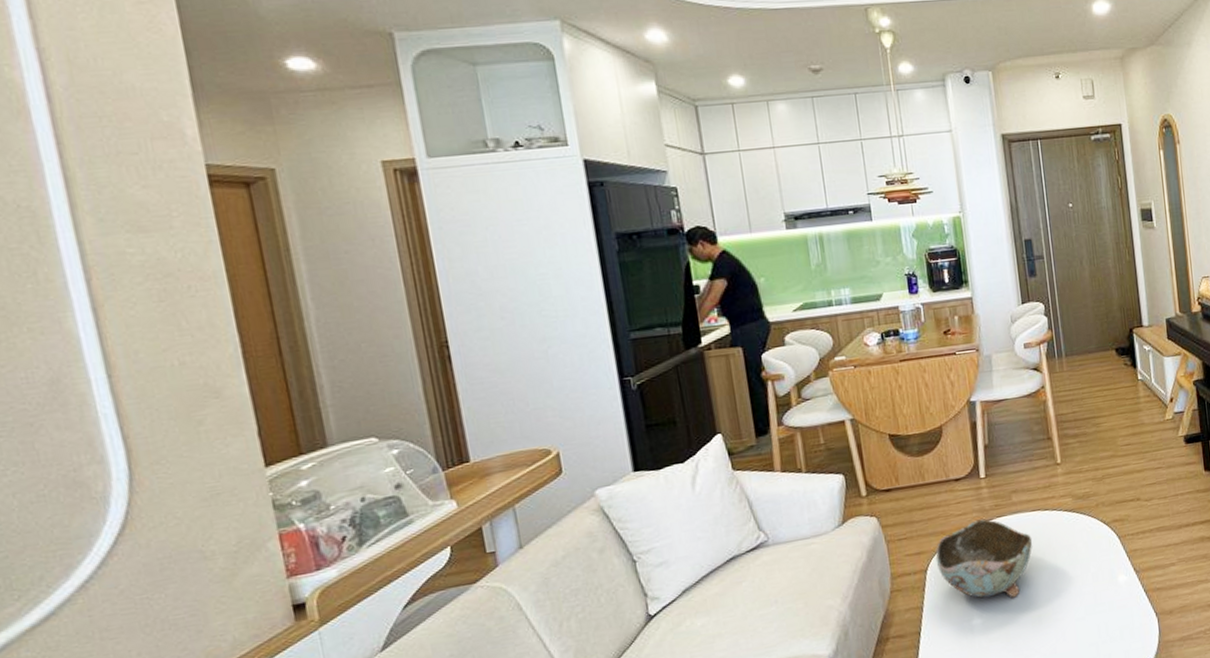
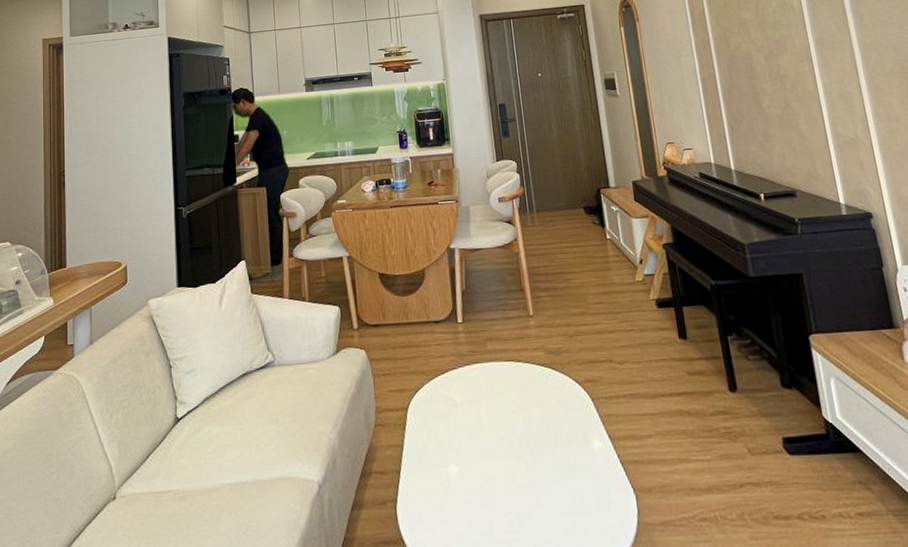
bowl: present [935,519,1032,598] -> none [415,363,506,449]

